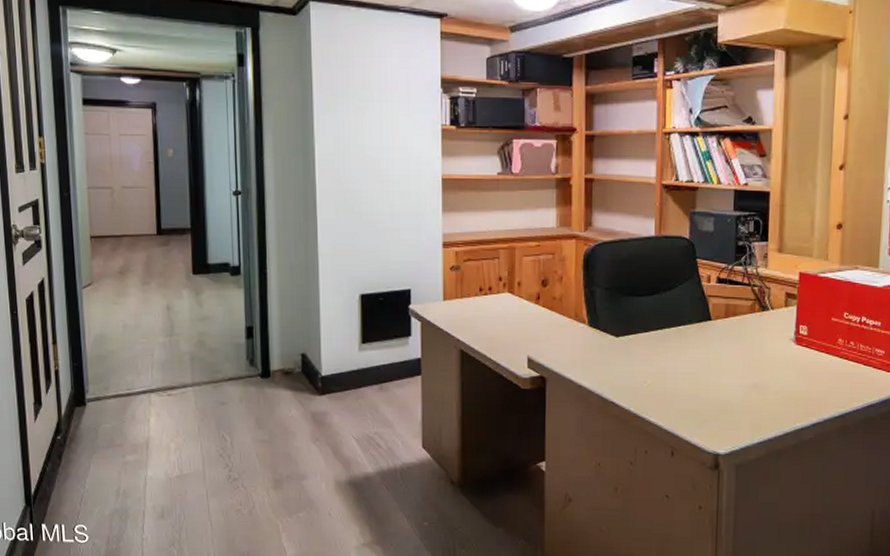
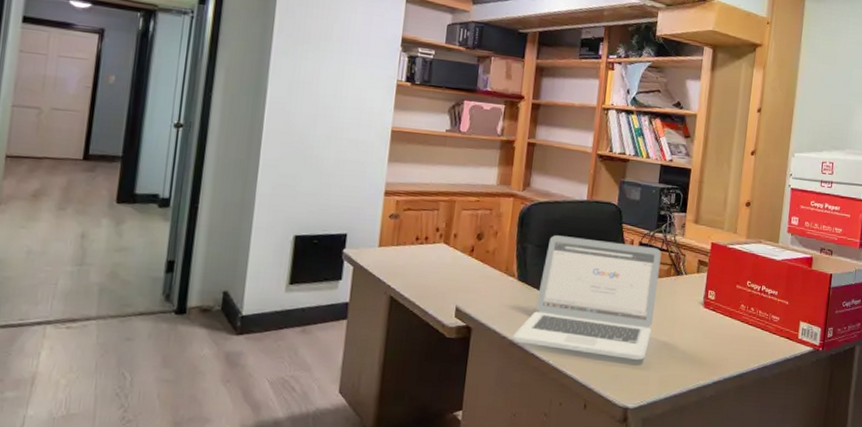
laptop: none [588,276,743,403] -> present [511,235,662,360]

